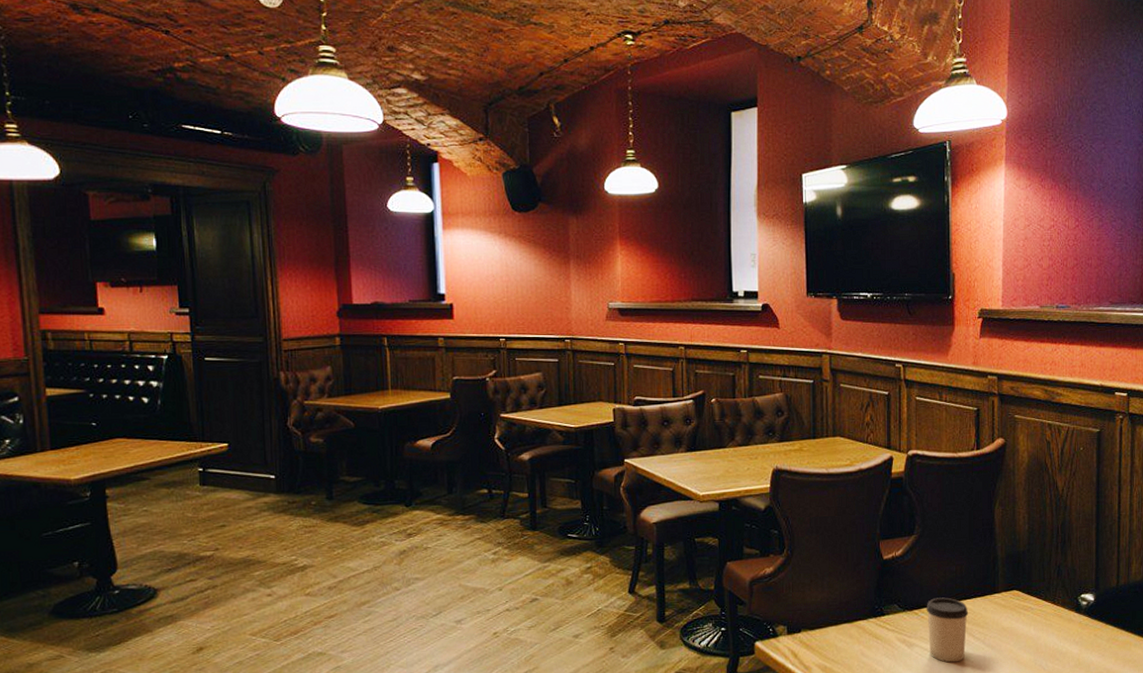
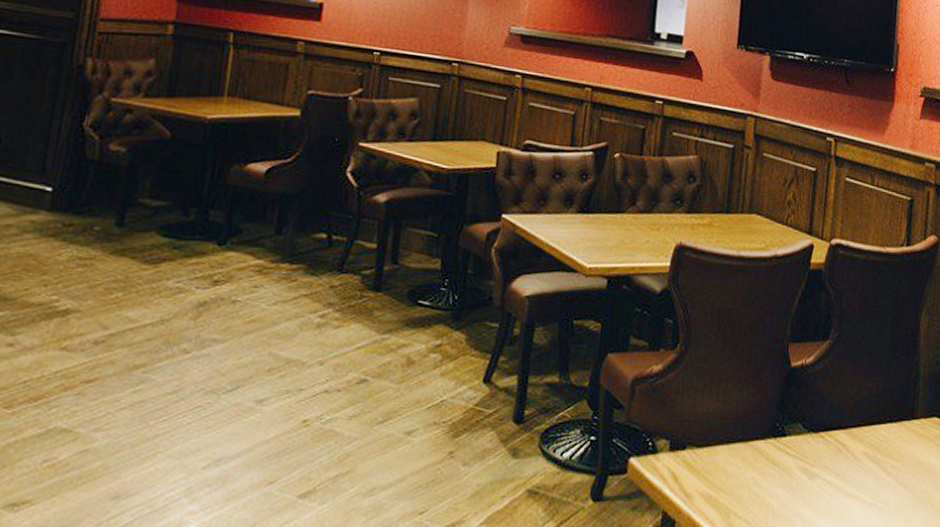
cup: present [926,597,969,663] -> none [833,419,882,502]

